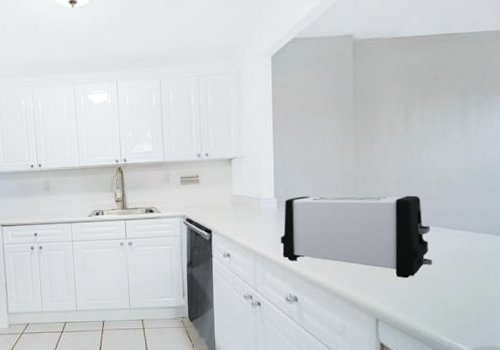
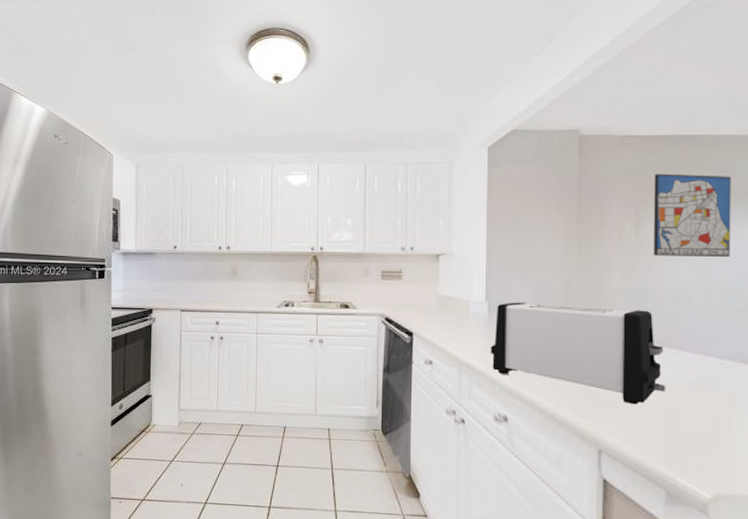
wall art: none [420,69,489,146] -> present [653,173,732,257]

